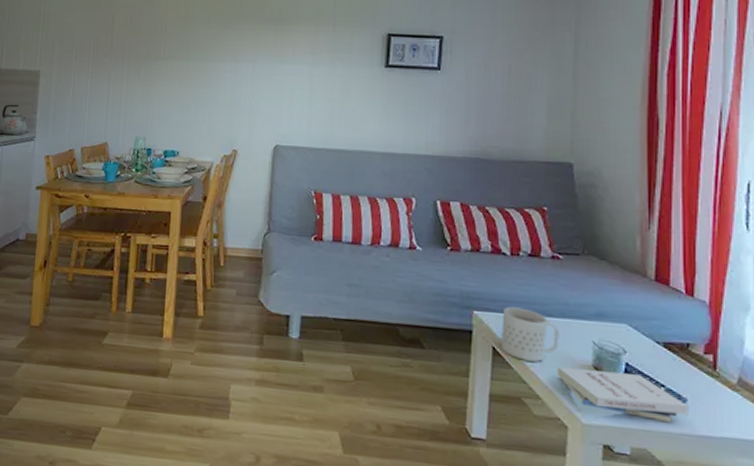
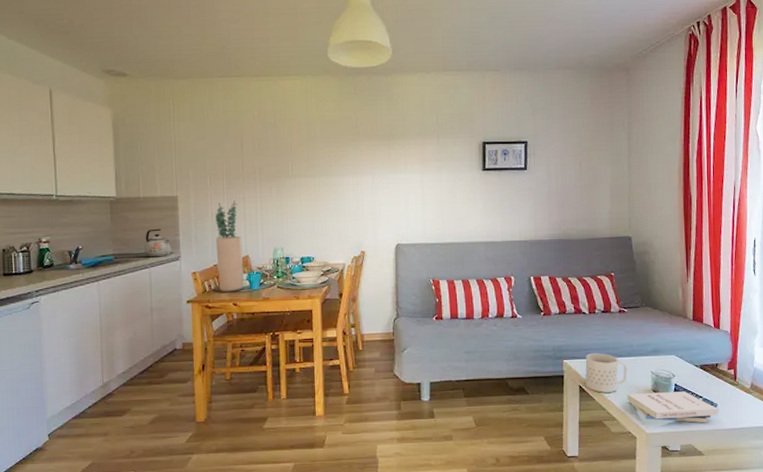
vase: none [71,80,102,182] -> present [215,200,244,292]

